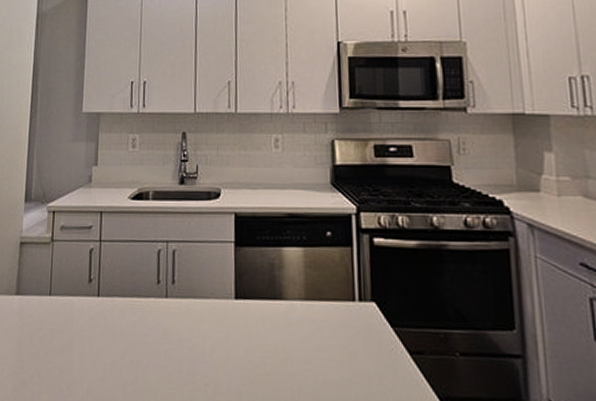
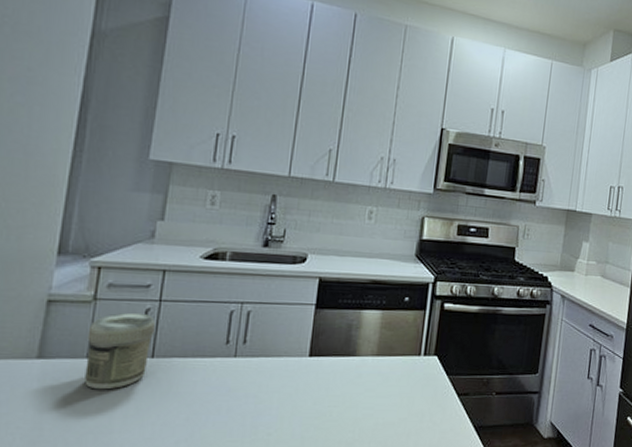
jar: none [49,252,98,327] -> present [84,312,155,390]

